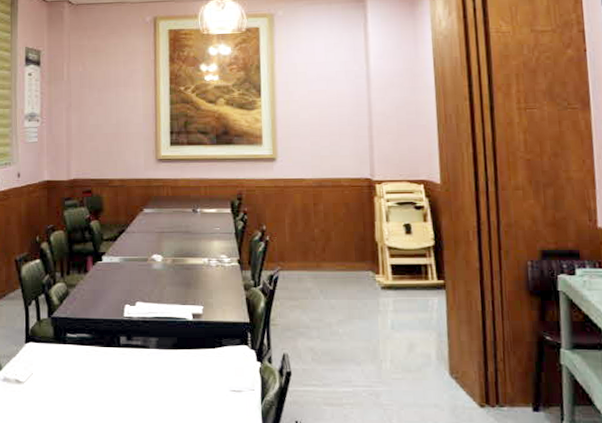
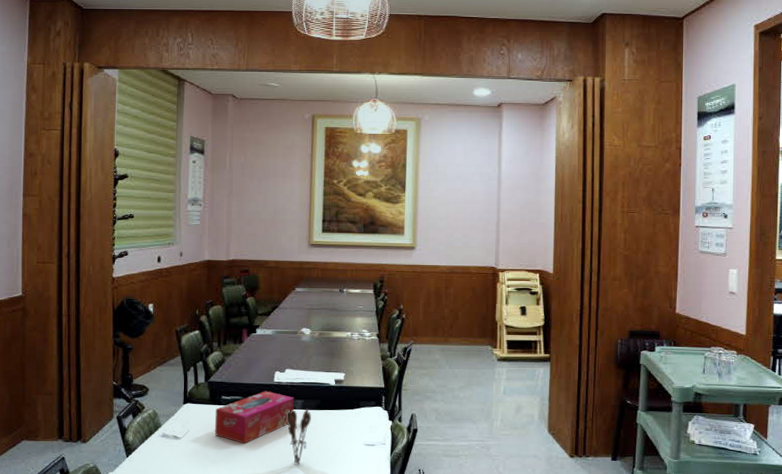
tissue box: none [60,327,147,389] -> present [215,391,294,443]
utensil holder: none [138,348,167,415] -> present [286,409,311,466]

